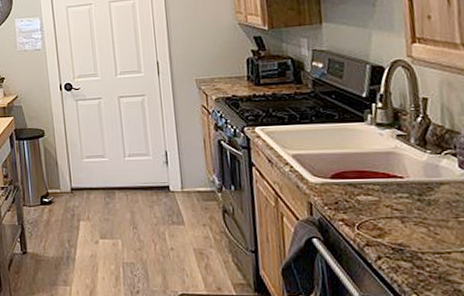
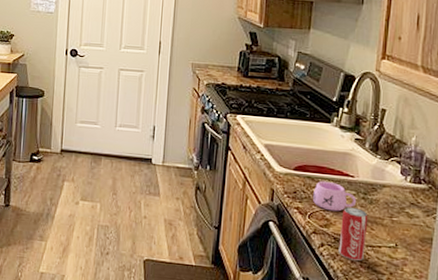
mug: none [358,186,412,219] -> present [313,180,357,212]
beverage can: none [396,212,432,271] -> present [338,207,368,261]

